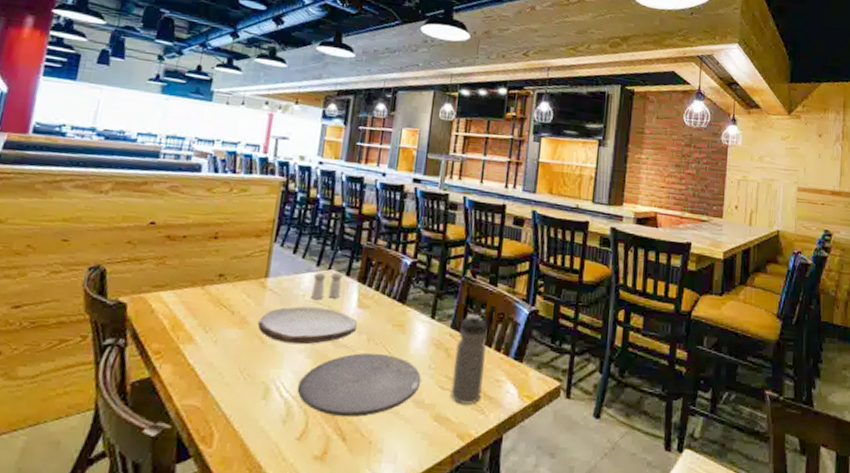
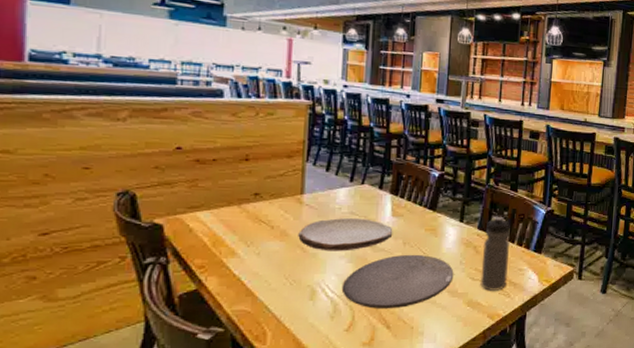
salt and pepper shaker: present [311,273,343,300] -> none [347,187,376,212]

